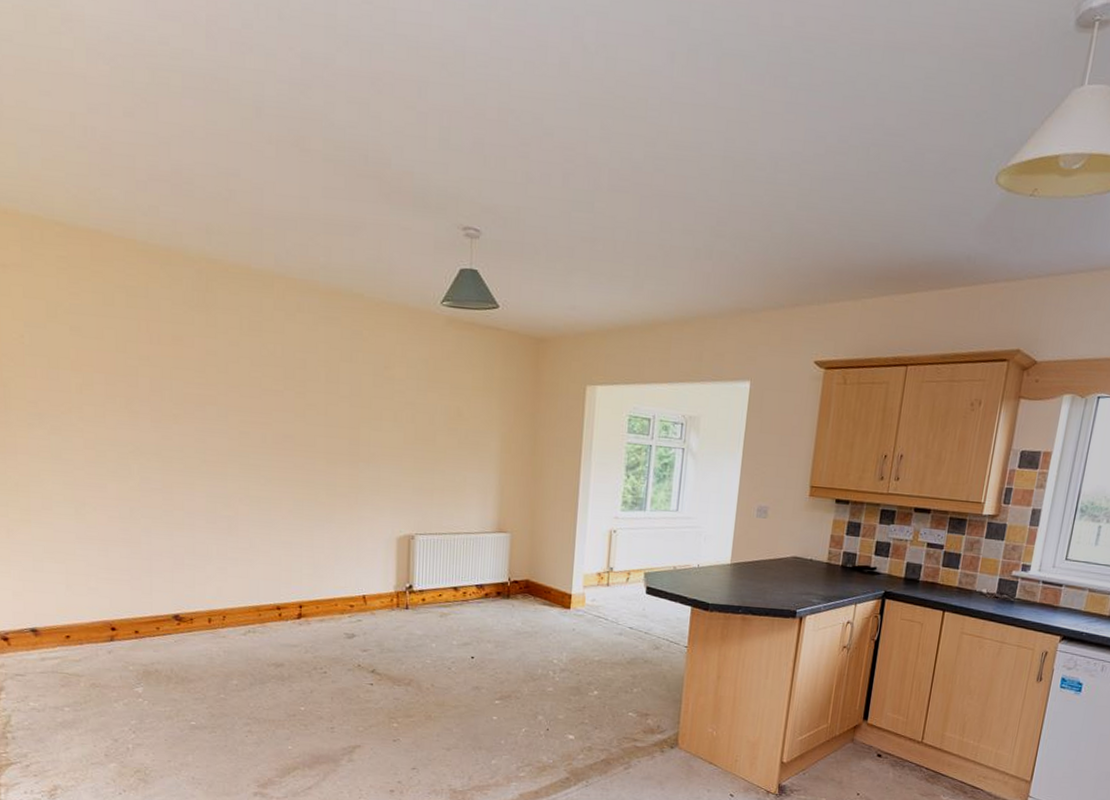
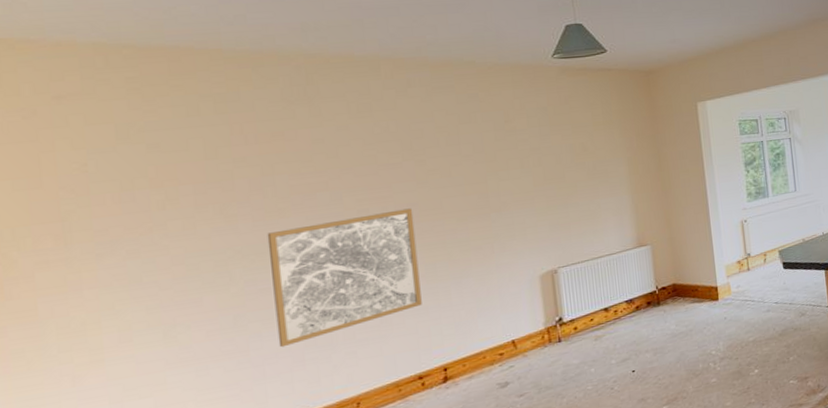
wall art: none [162,435,288,548] -> present [267,208,422,348]

